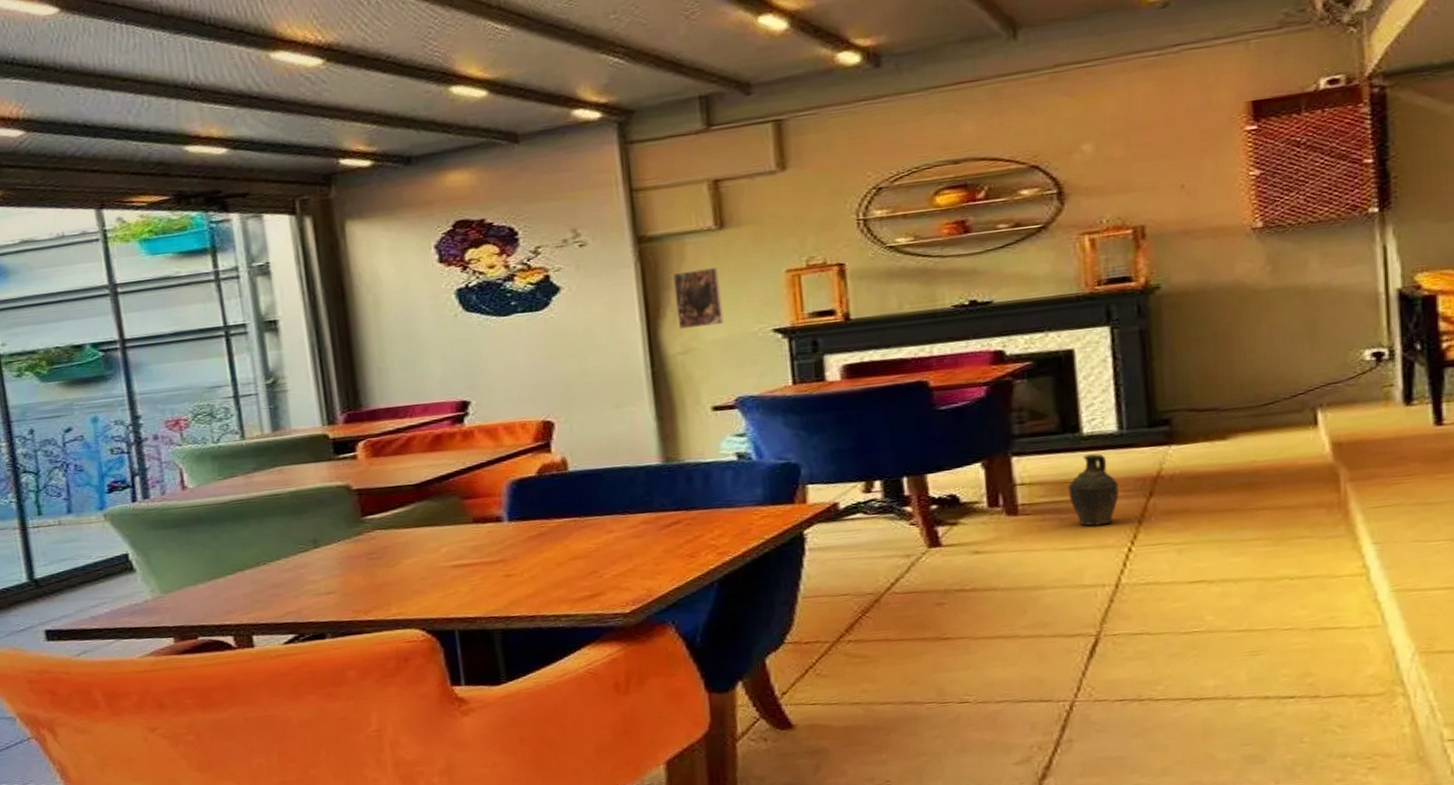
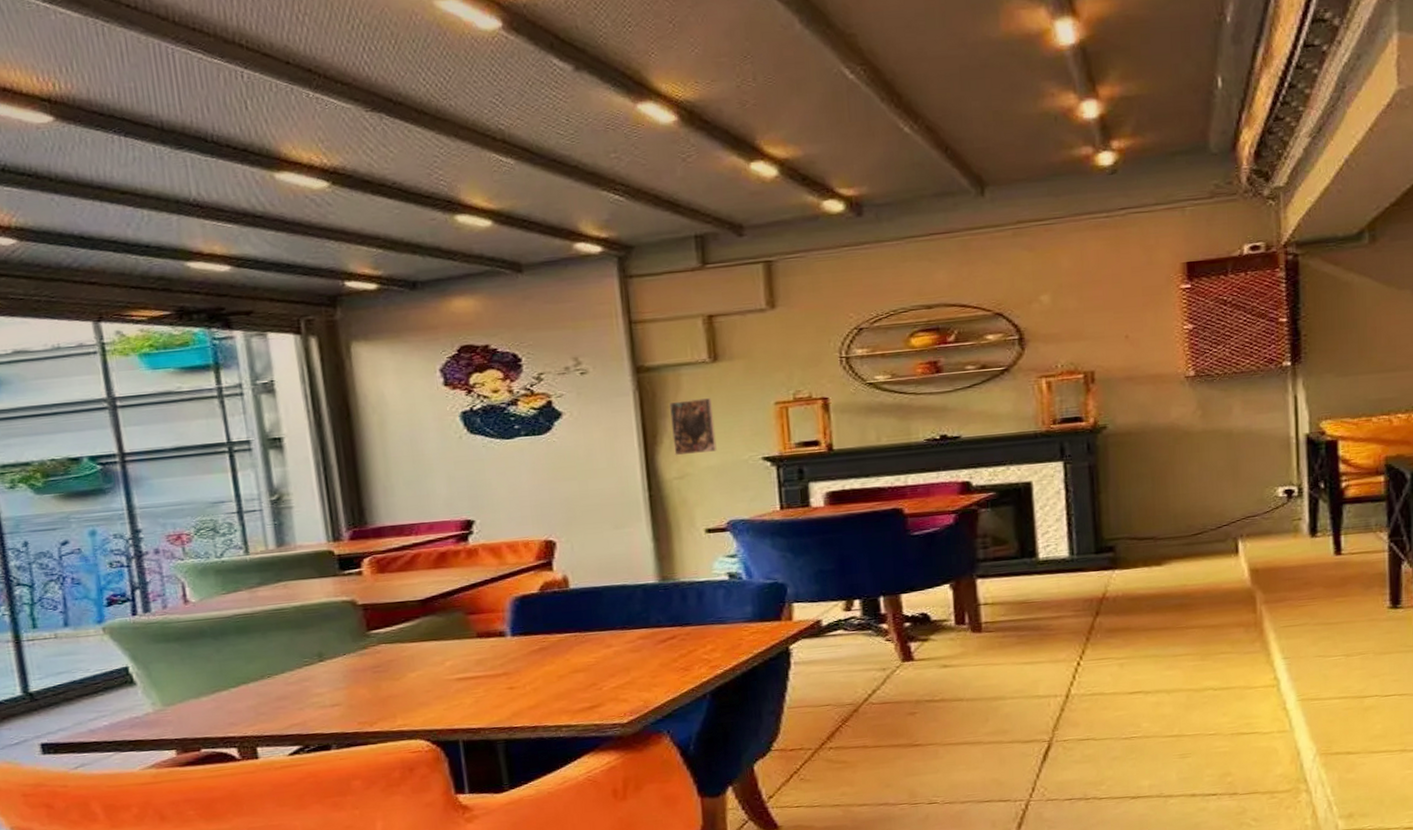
ceramic jug: present [1068,453,1119,526] -> none [1026,577,1070,643]

